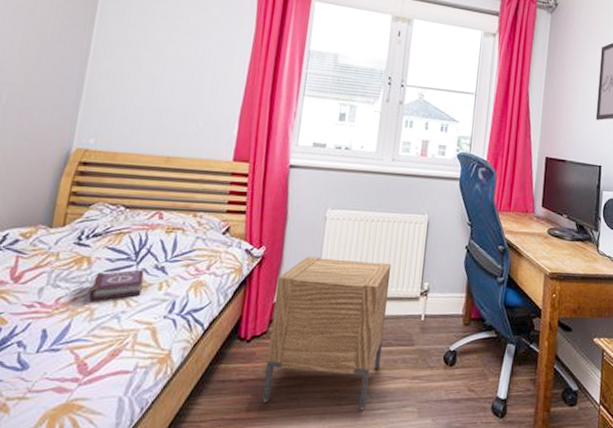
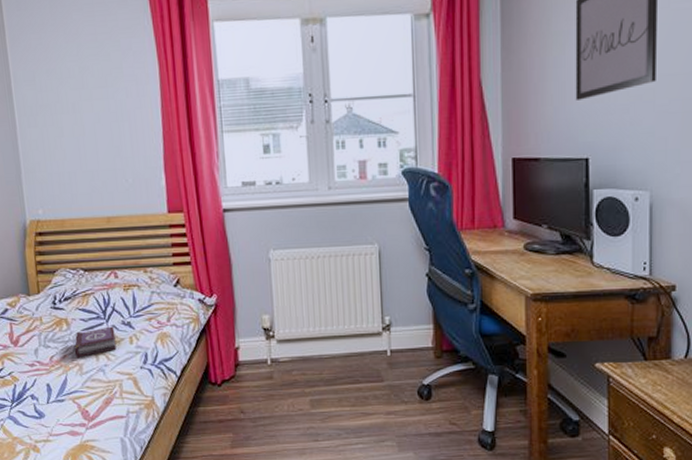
nightstand: present [262,256,392,410] -> none [234,300,351,445]

